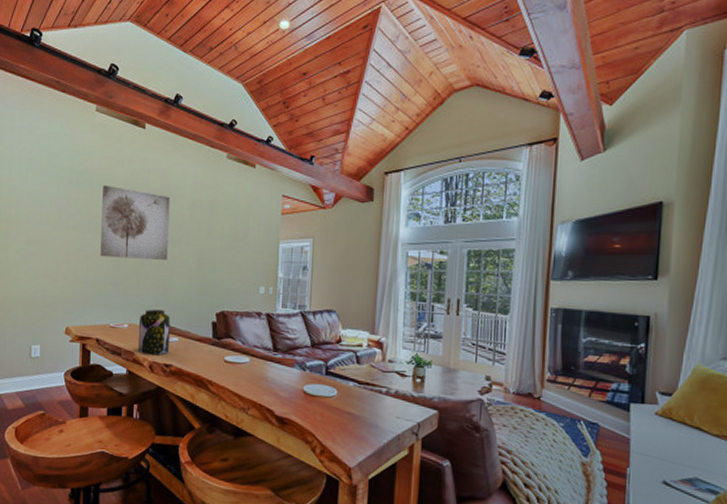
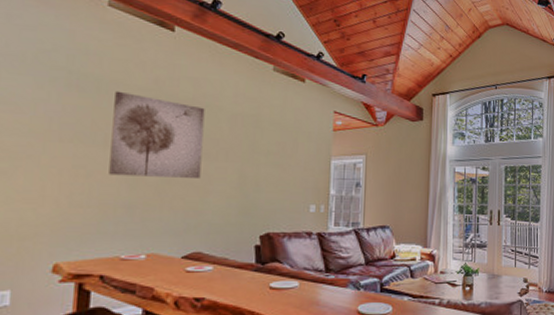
jar: present [137,309,170,355] -> none [158,235,203,289]

